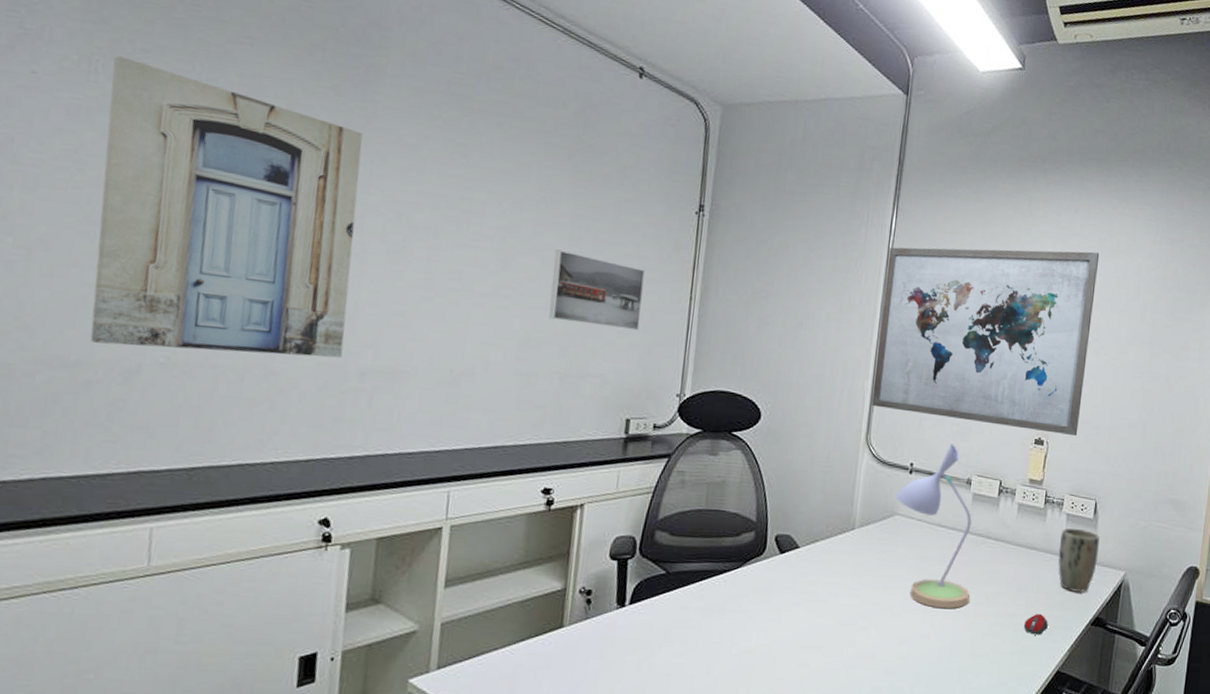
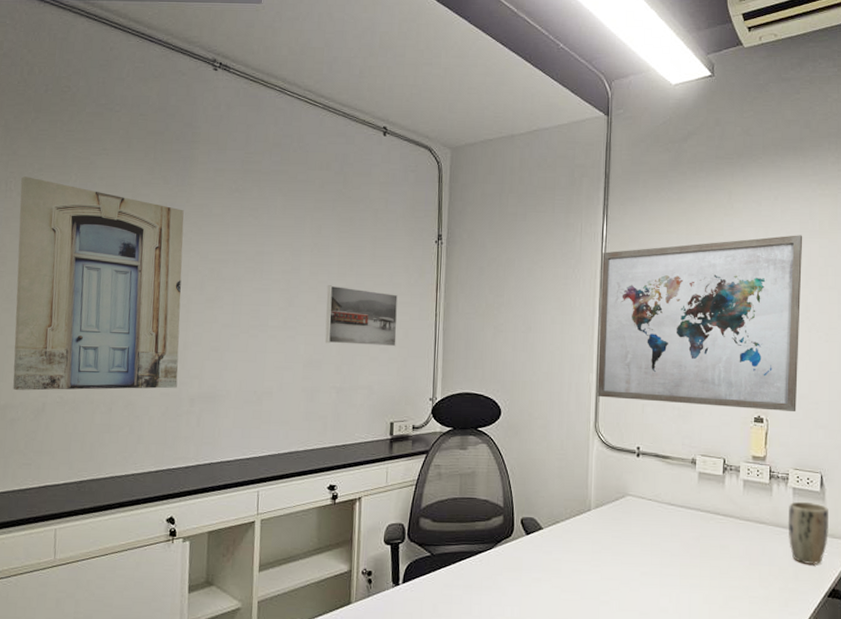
desk lamp: present [895,443,972,609] -> none [625,427,703,583]
computer mouse: present [1023,613,1048,635] -> none [759,585,784,607]

